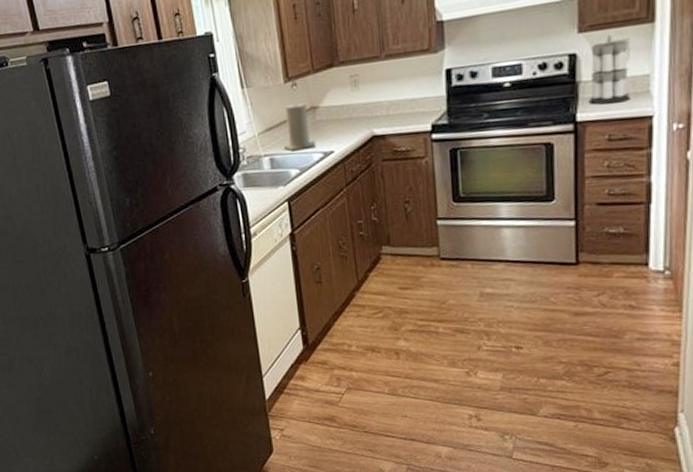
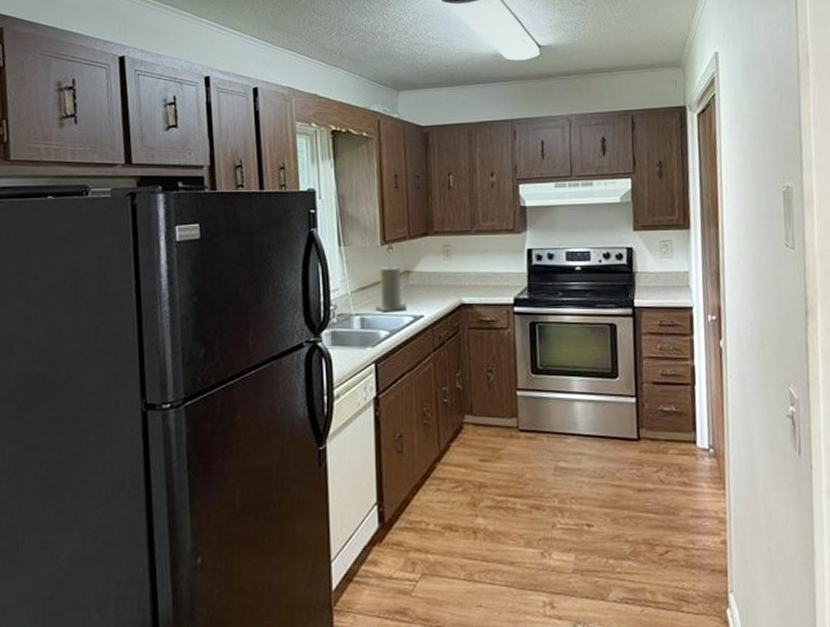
spice rack: present [589,34,629,105] -> none [643,235,674,294]

